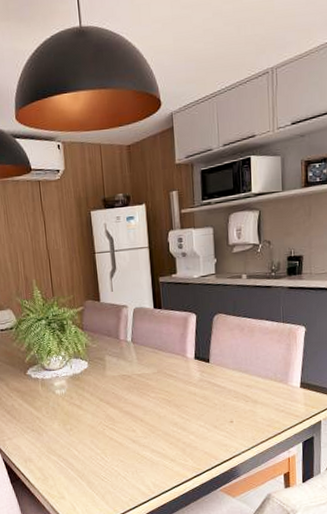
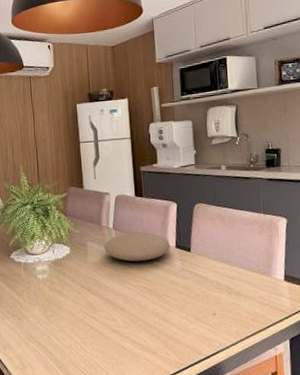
plate: none [122,344,189,374] -> present [104,232,170,261]

